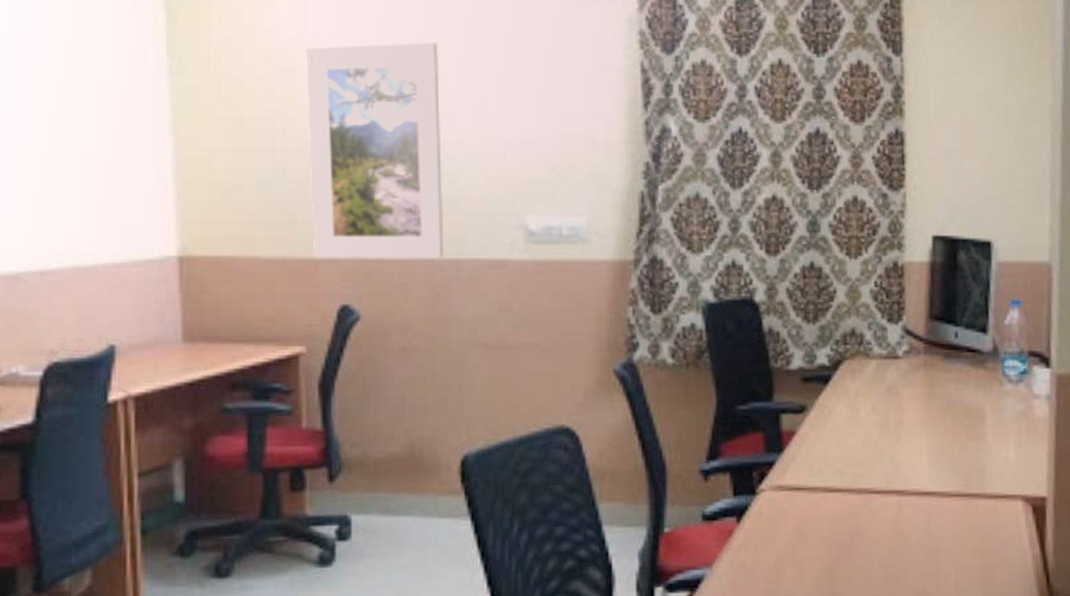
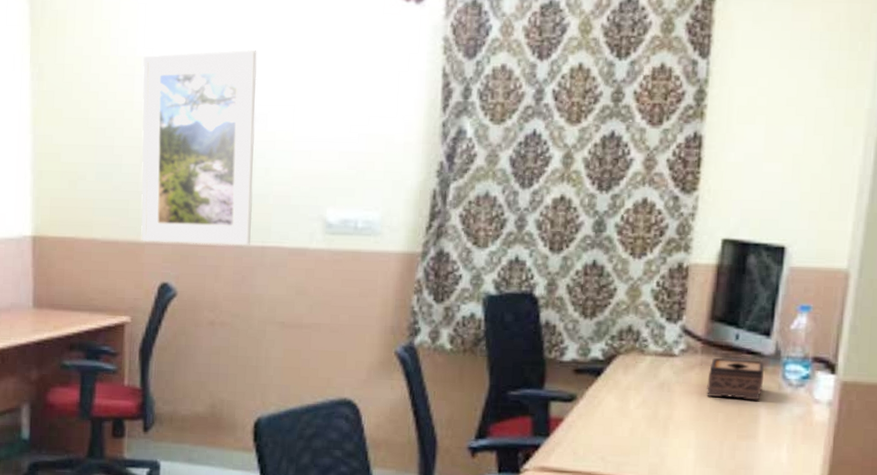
tissue box: none [932,357,985,399] -> present [706,358,765,401]

